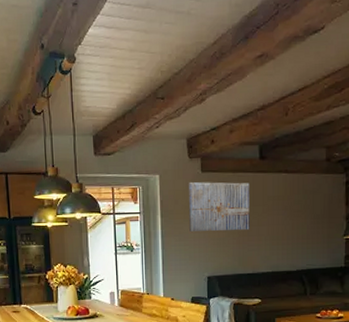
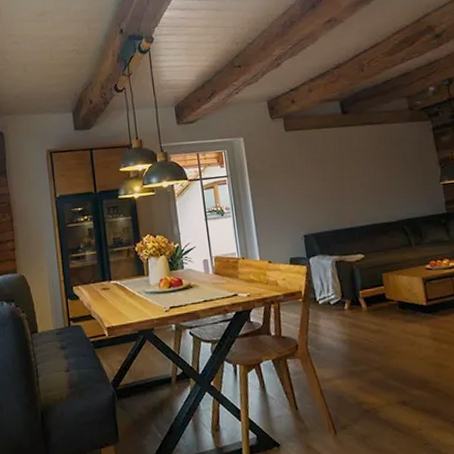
wall art: present [188,182,250,232] -> none [273,137,342,190]

